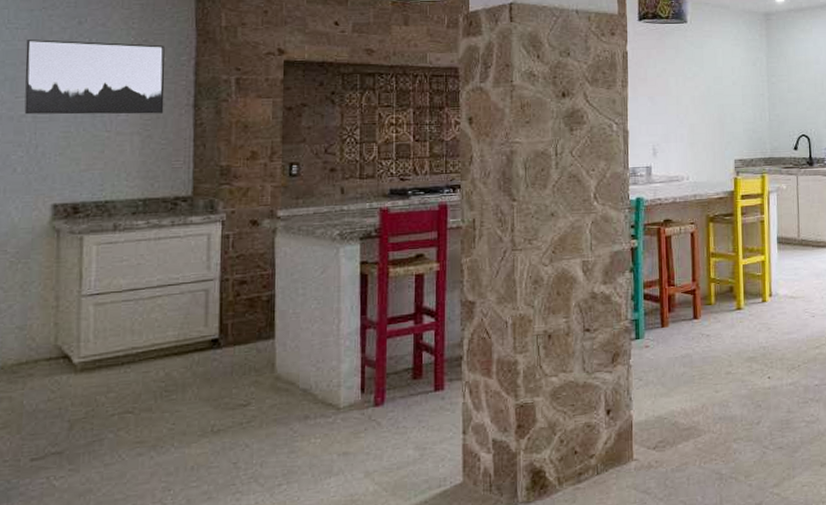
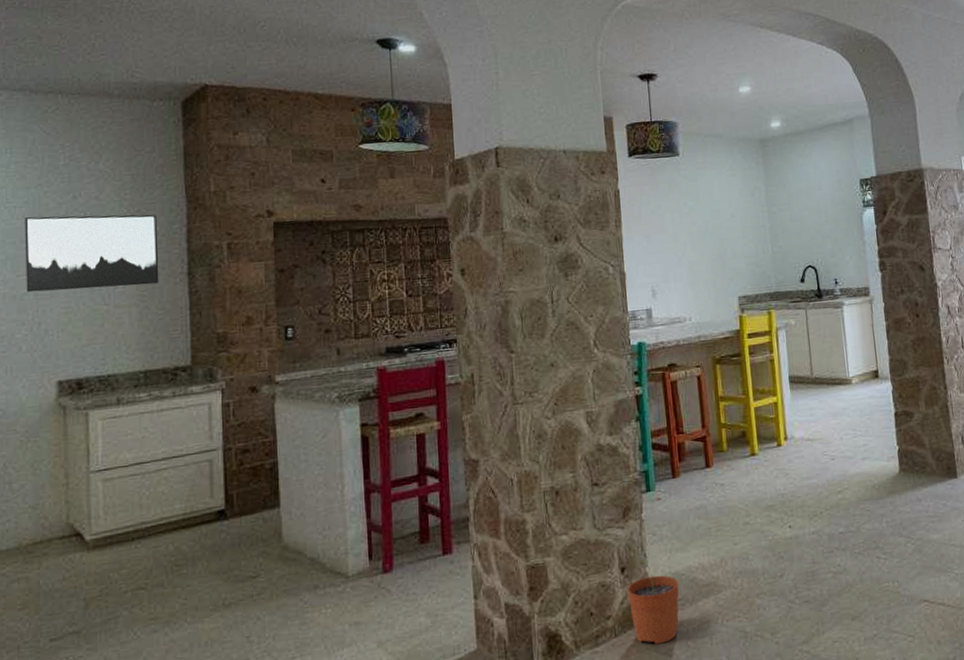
plant pot: none [611,401,661,483] -> present [627,557,679,644]

